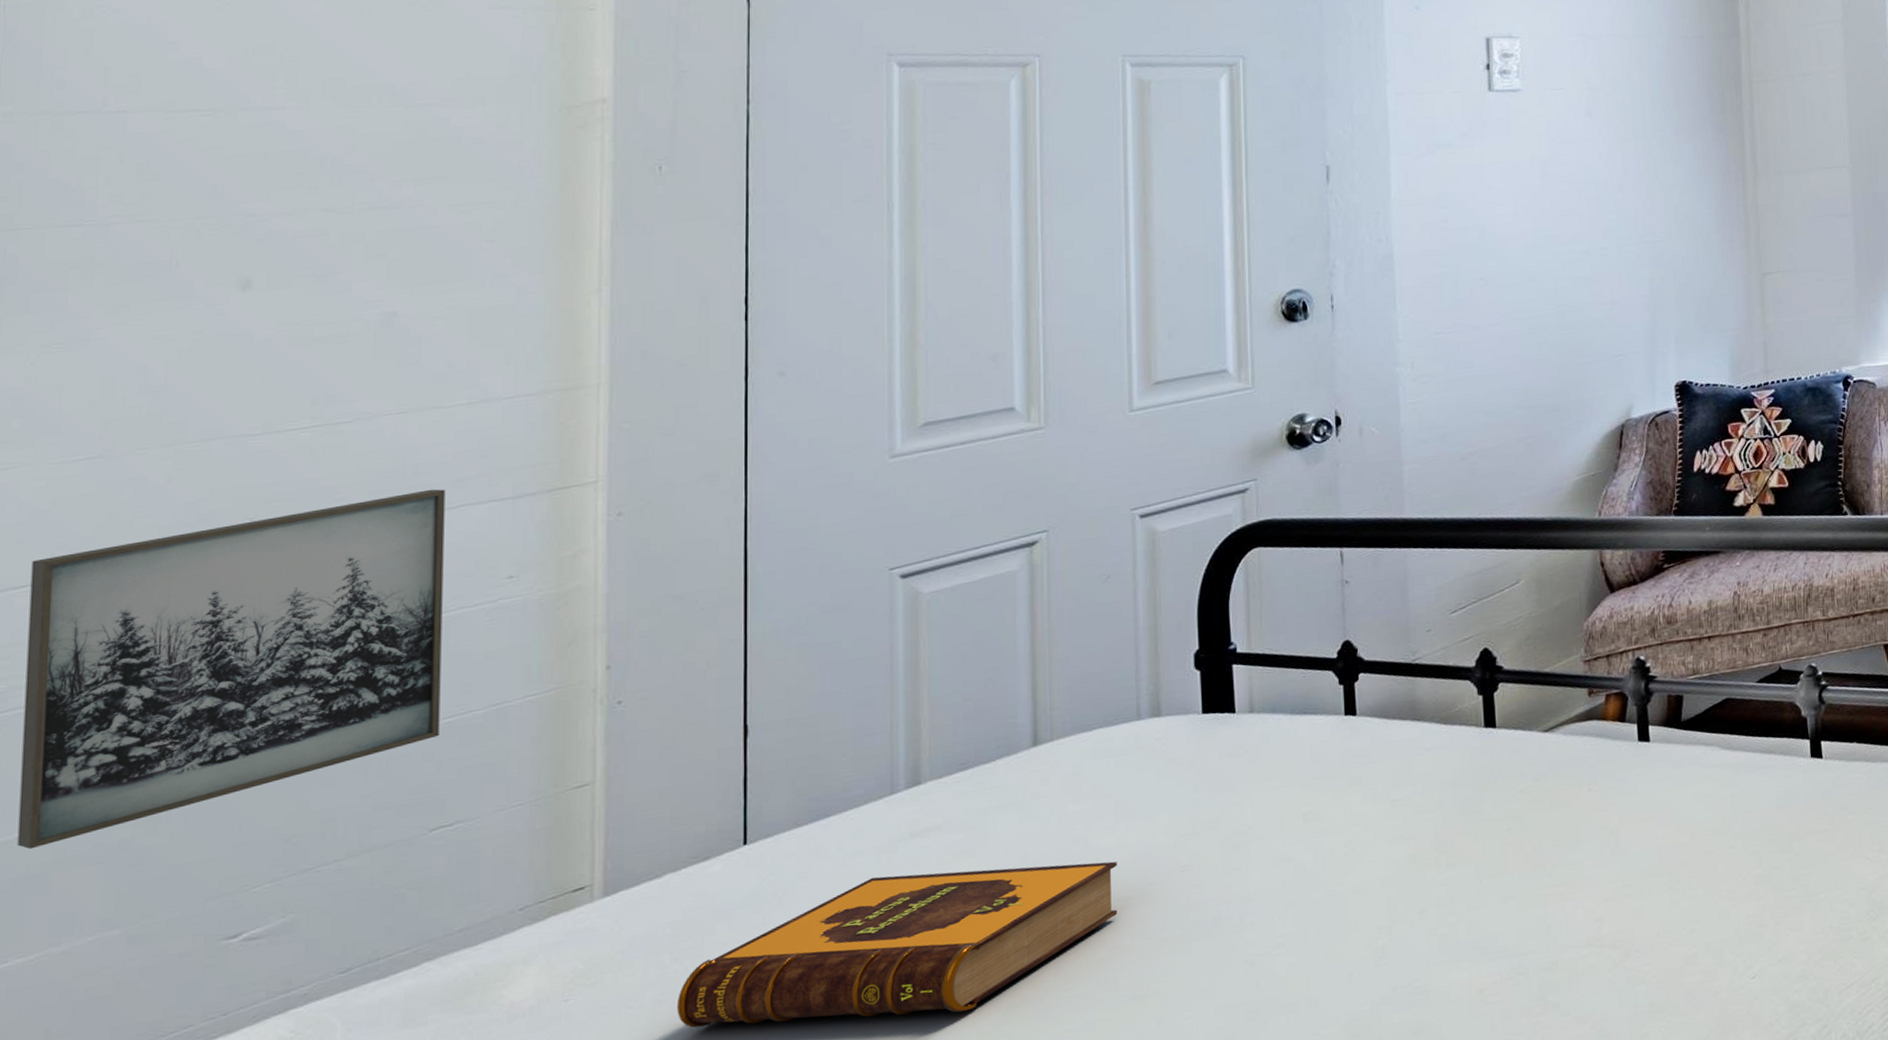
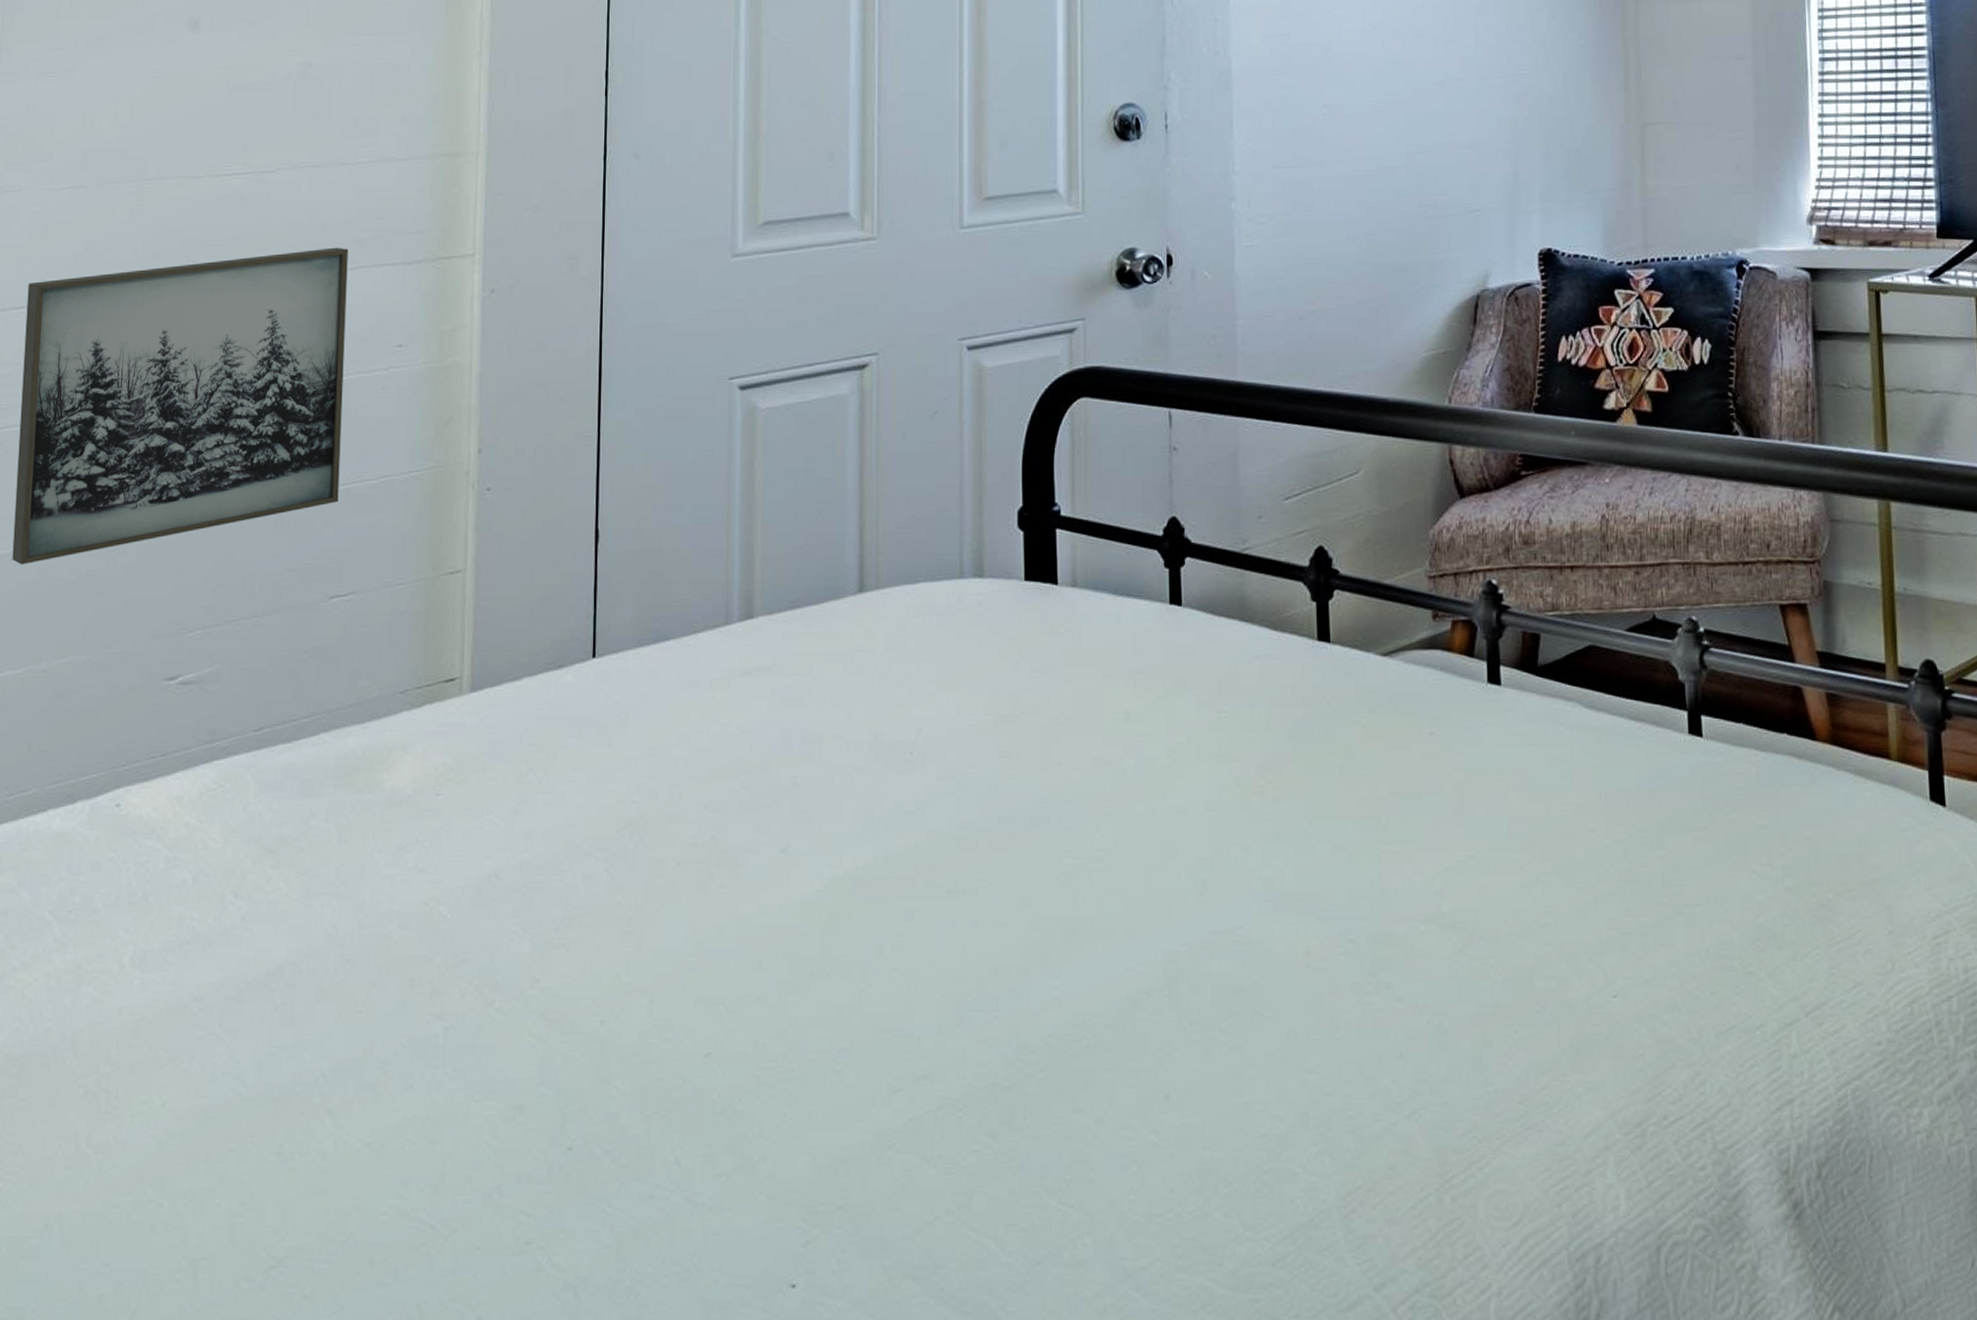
hardback book: present [676,861,1118,1028] -> none [530,712,937,876]

